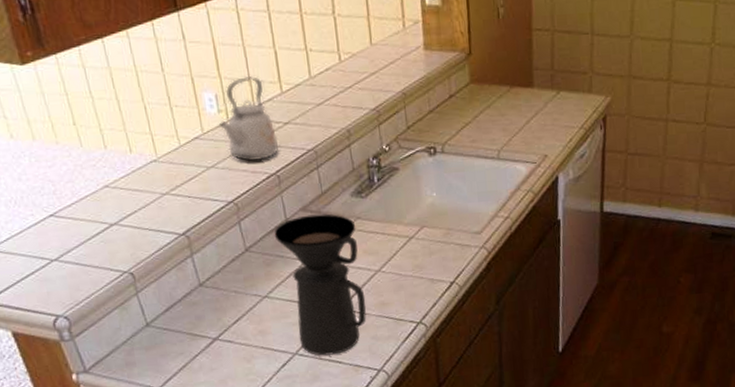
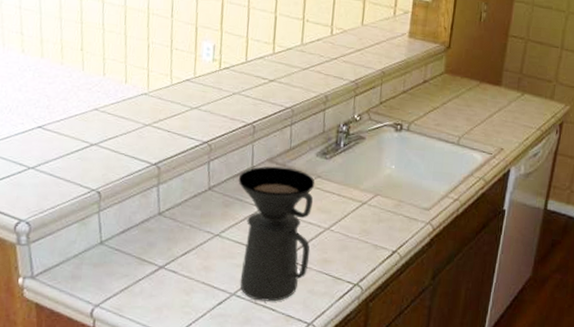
kettle: present [218,75,280,162] -> none [210,33,261,110]

